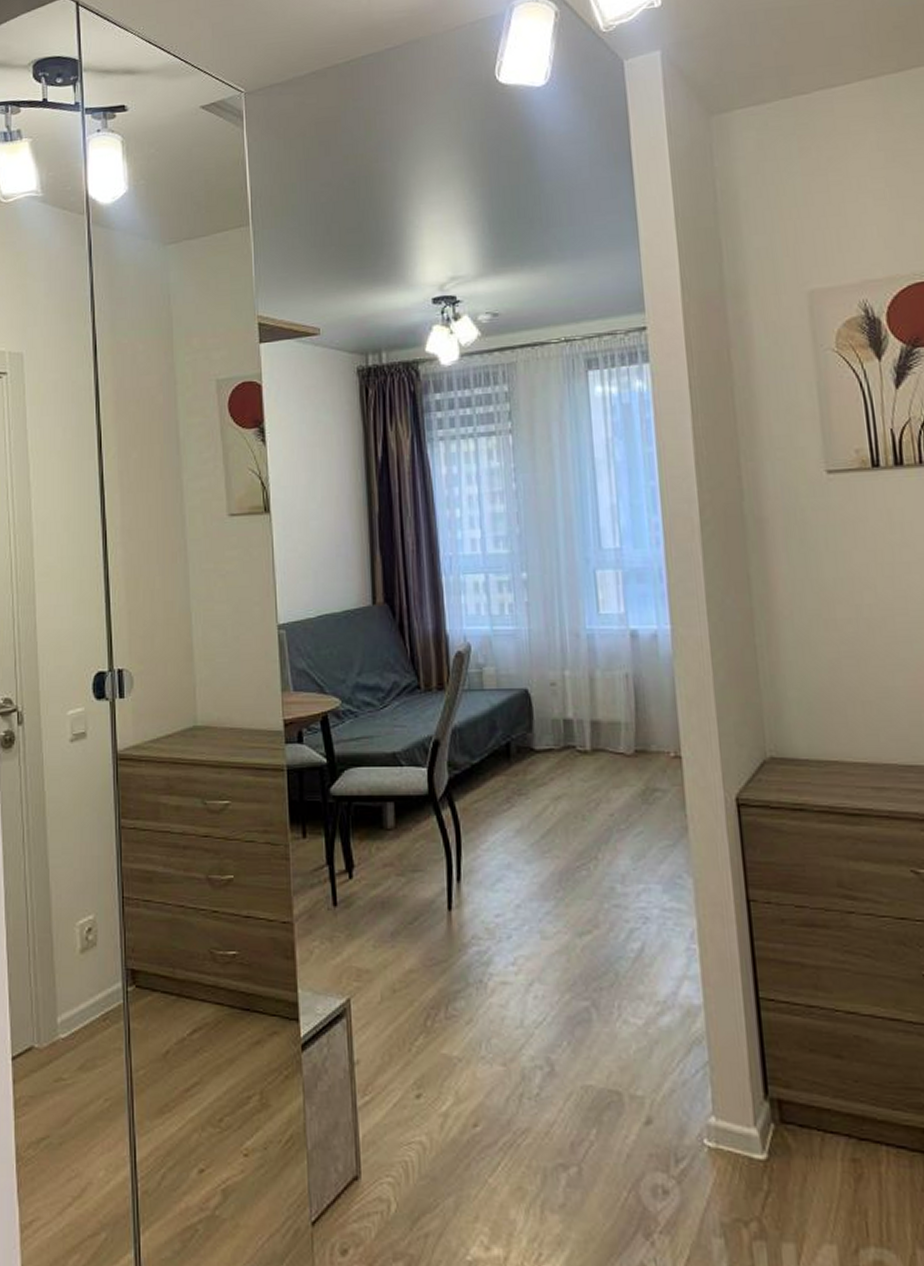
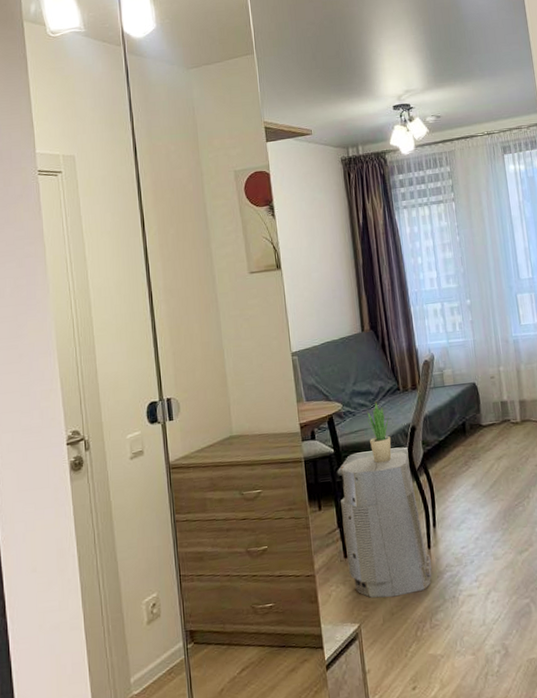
air purifier: none [332,773,452,969] -> present [340,452,432,598]
potted plant: none [373,701,405,785] -> present [366,401,392,464]

